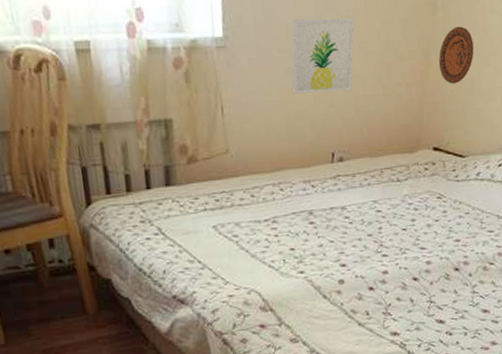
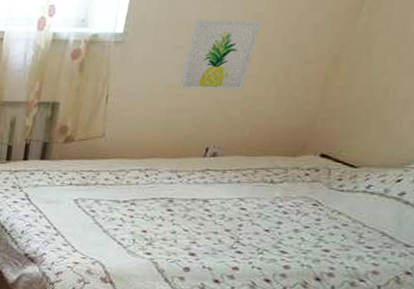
decorative plate: present [438,26,474,84] -> none [348,33,398,92]

